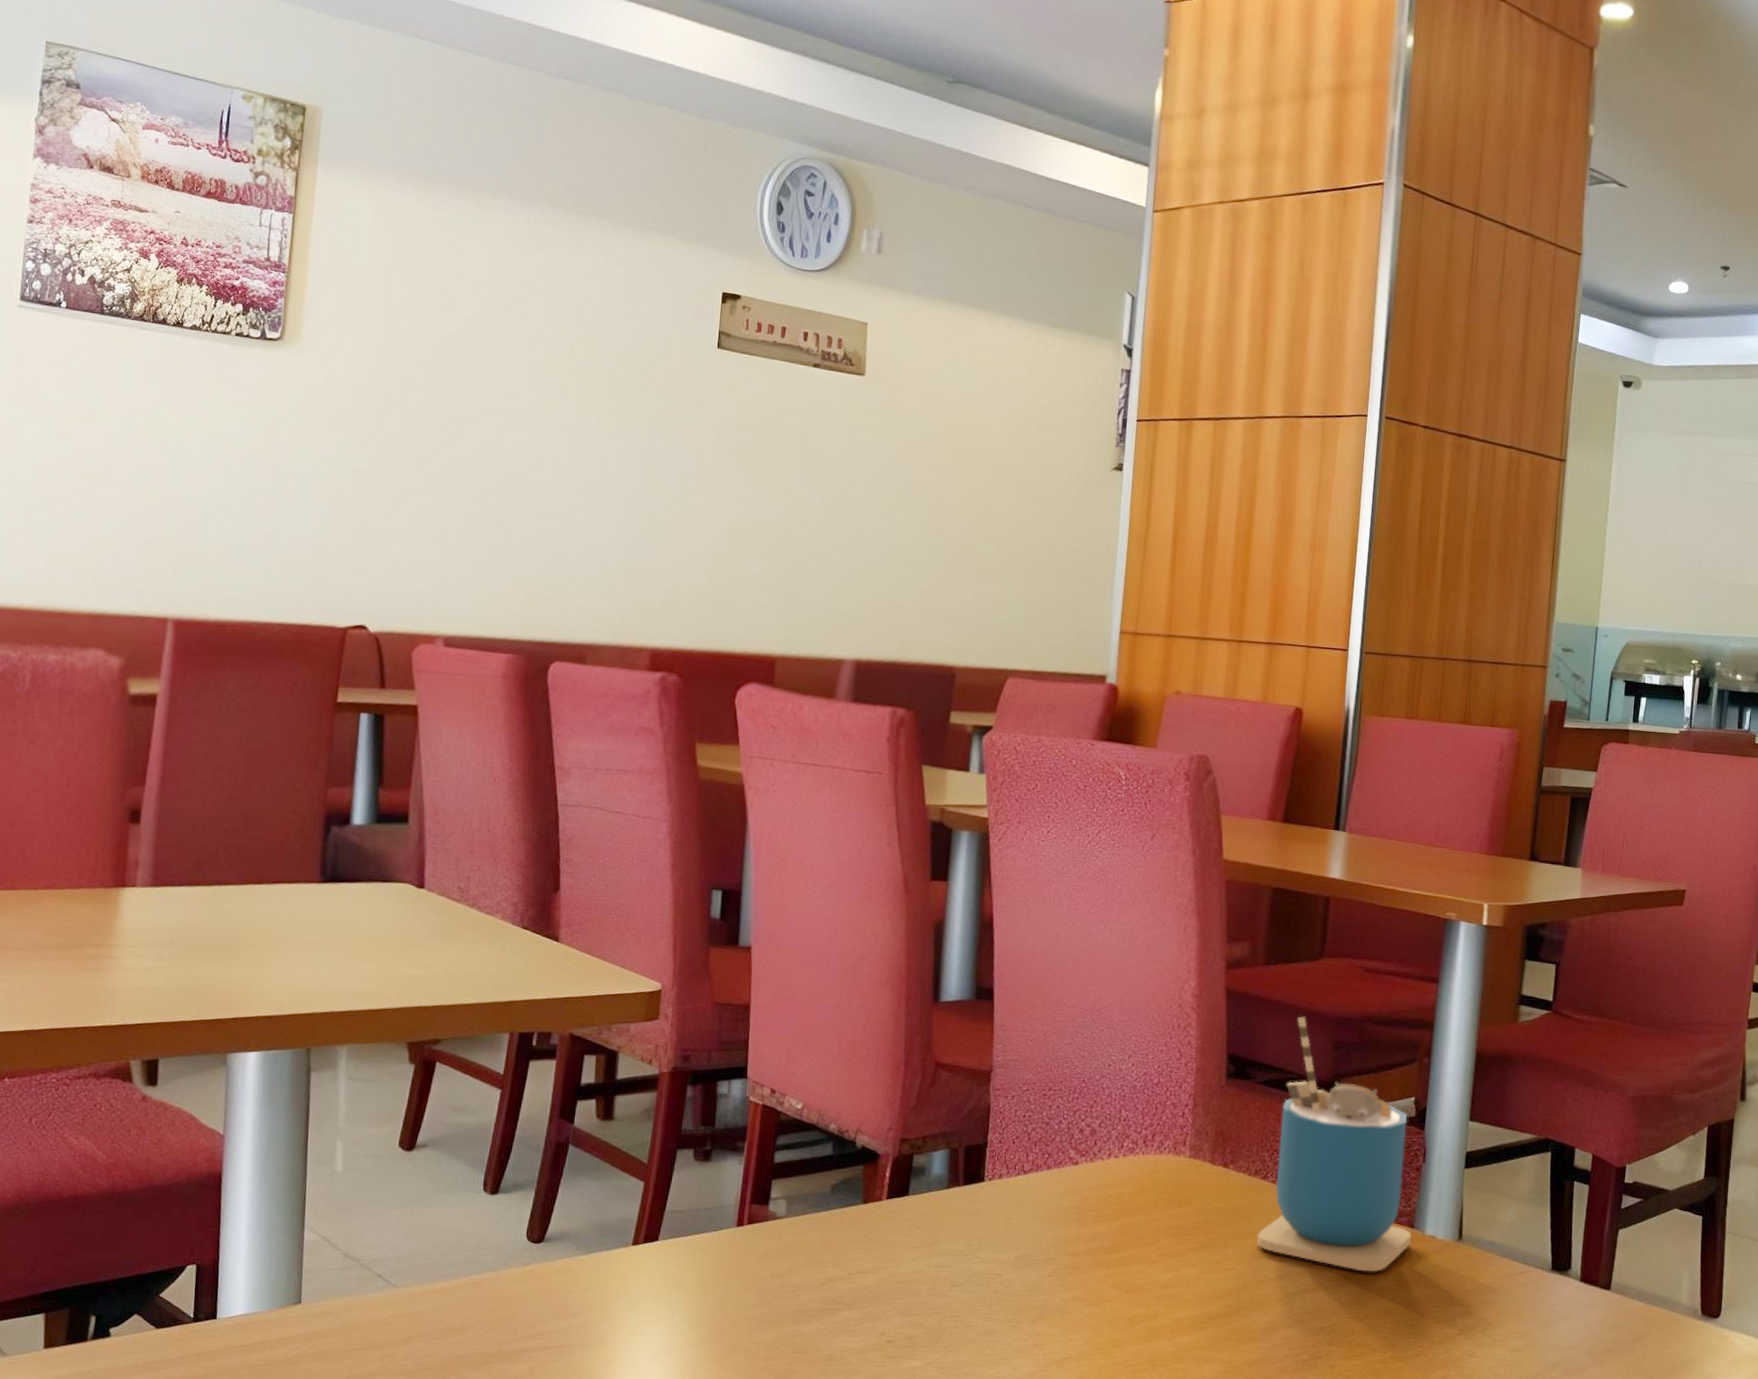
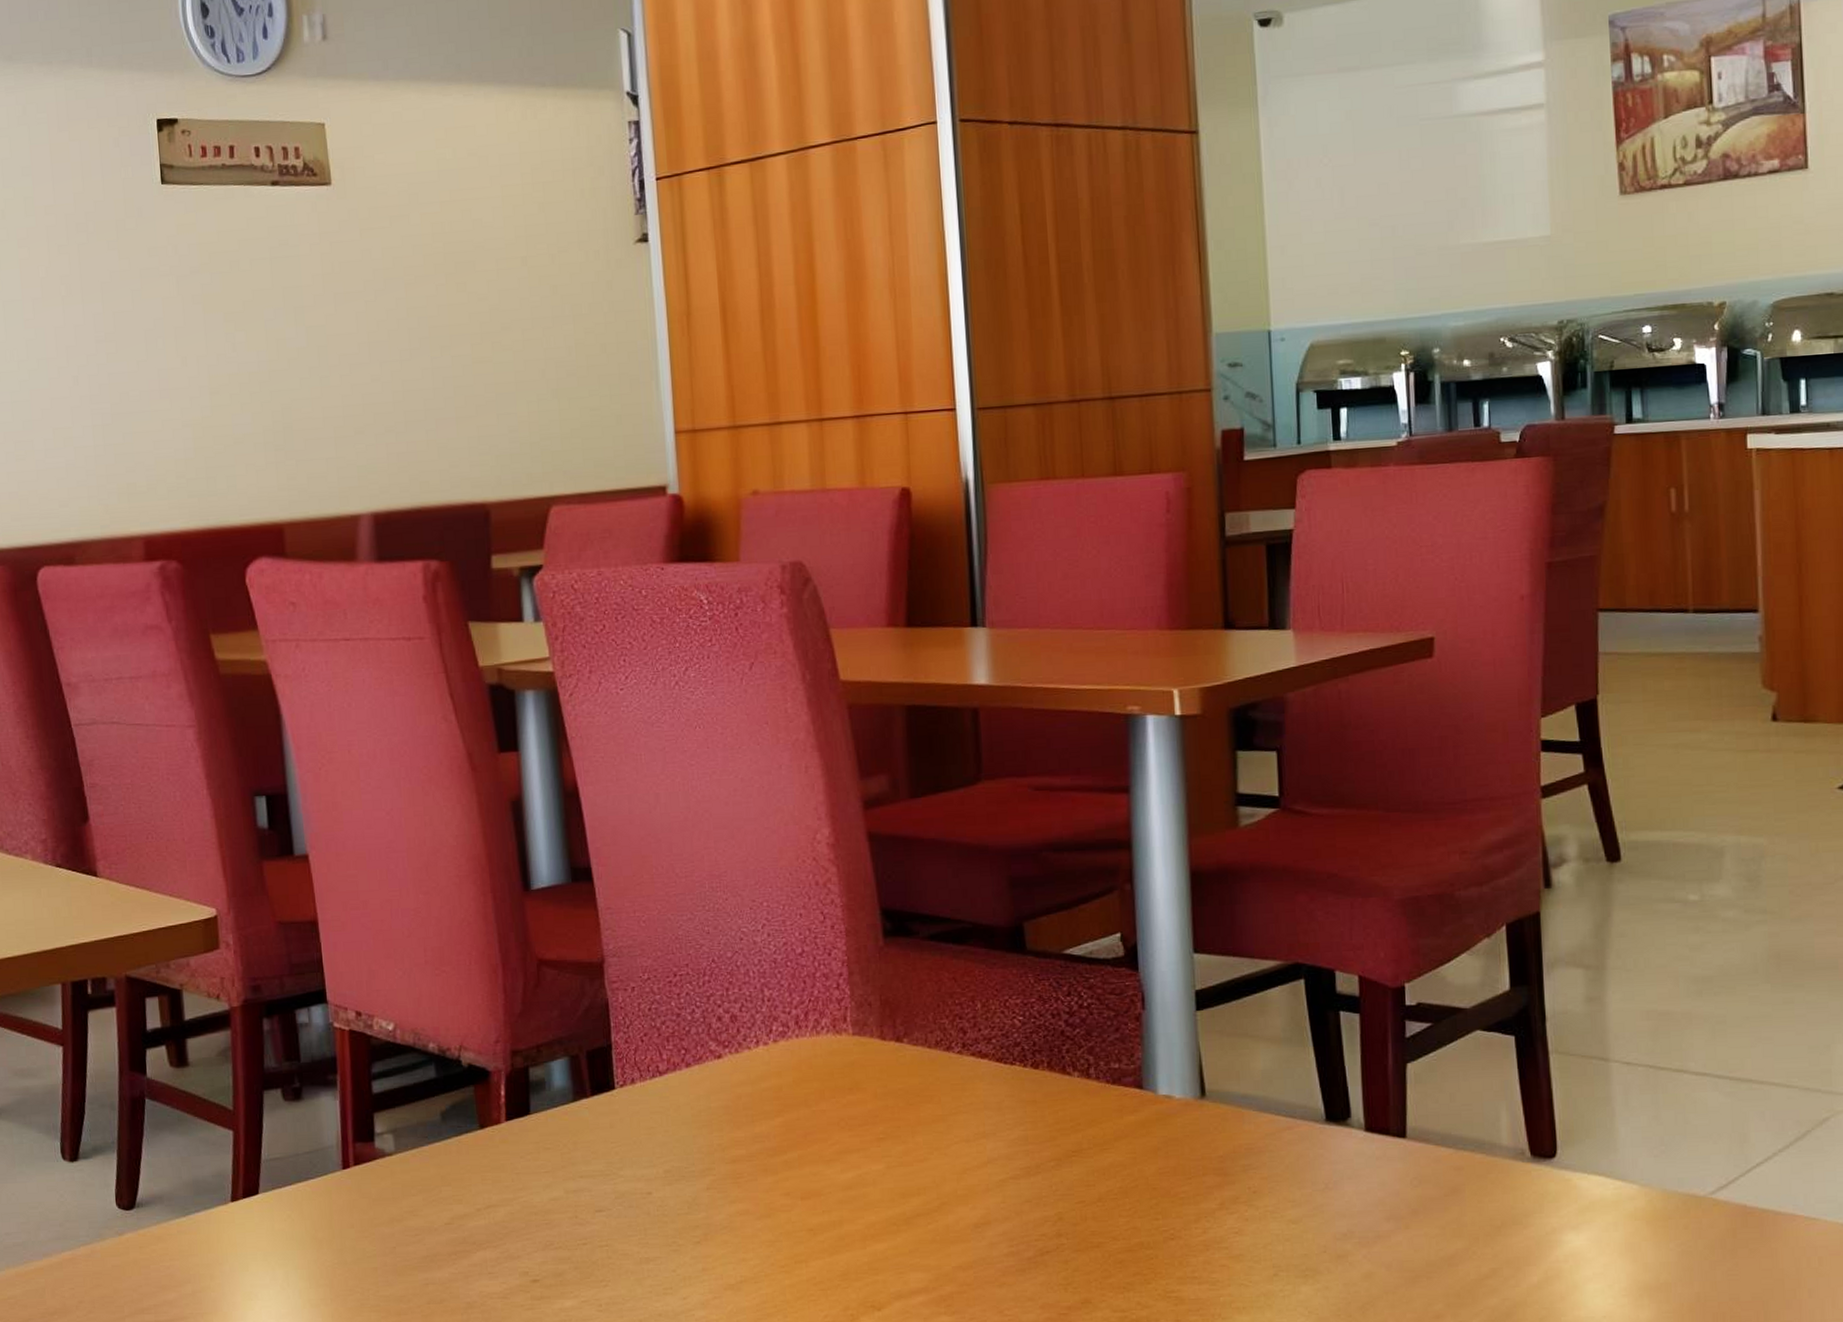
cup: present [1257,1016,1412,1272] -> none [949,853,1142,1147]

